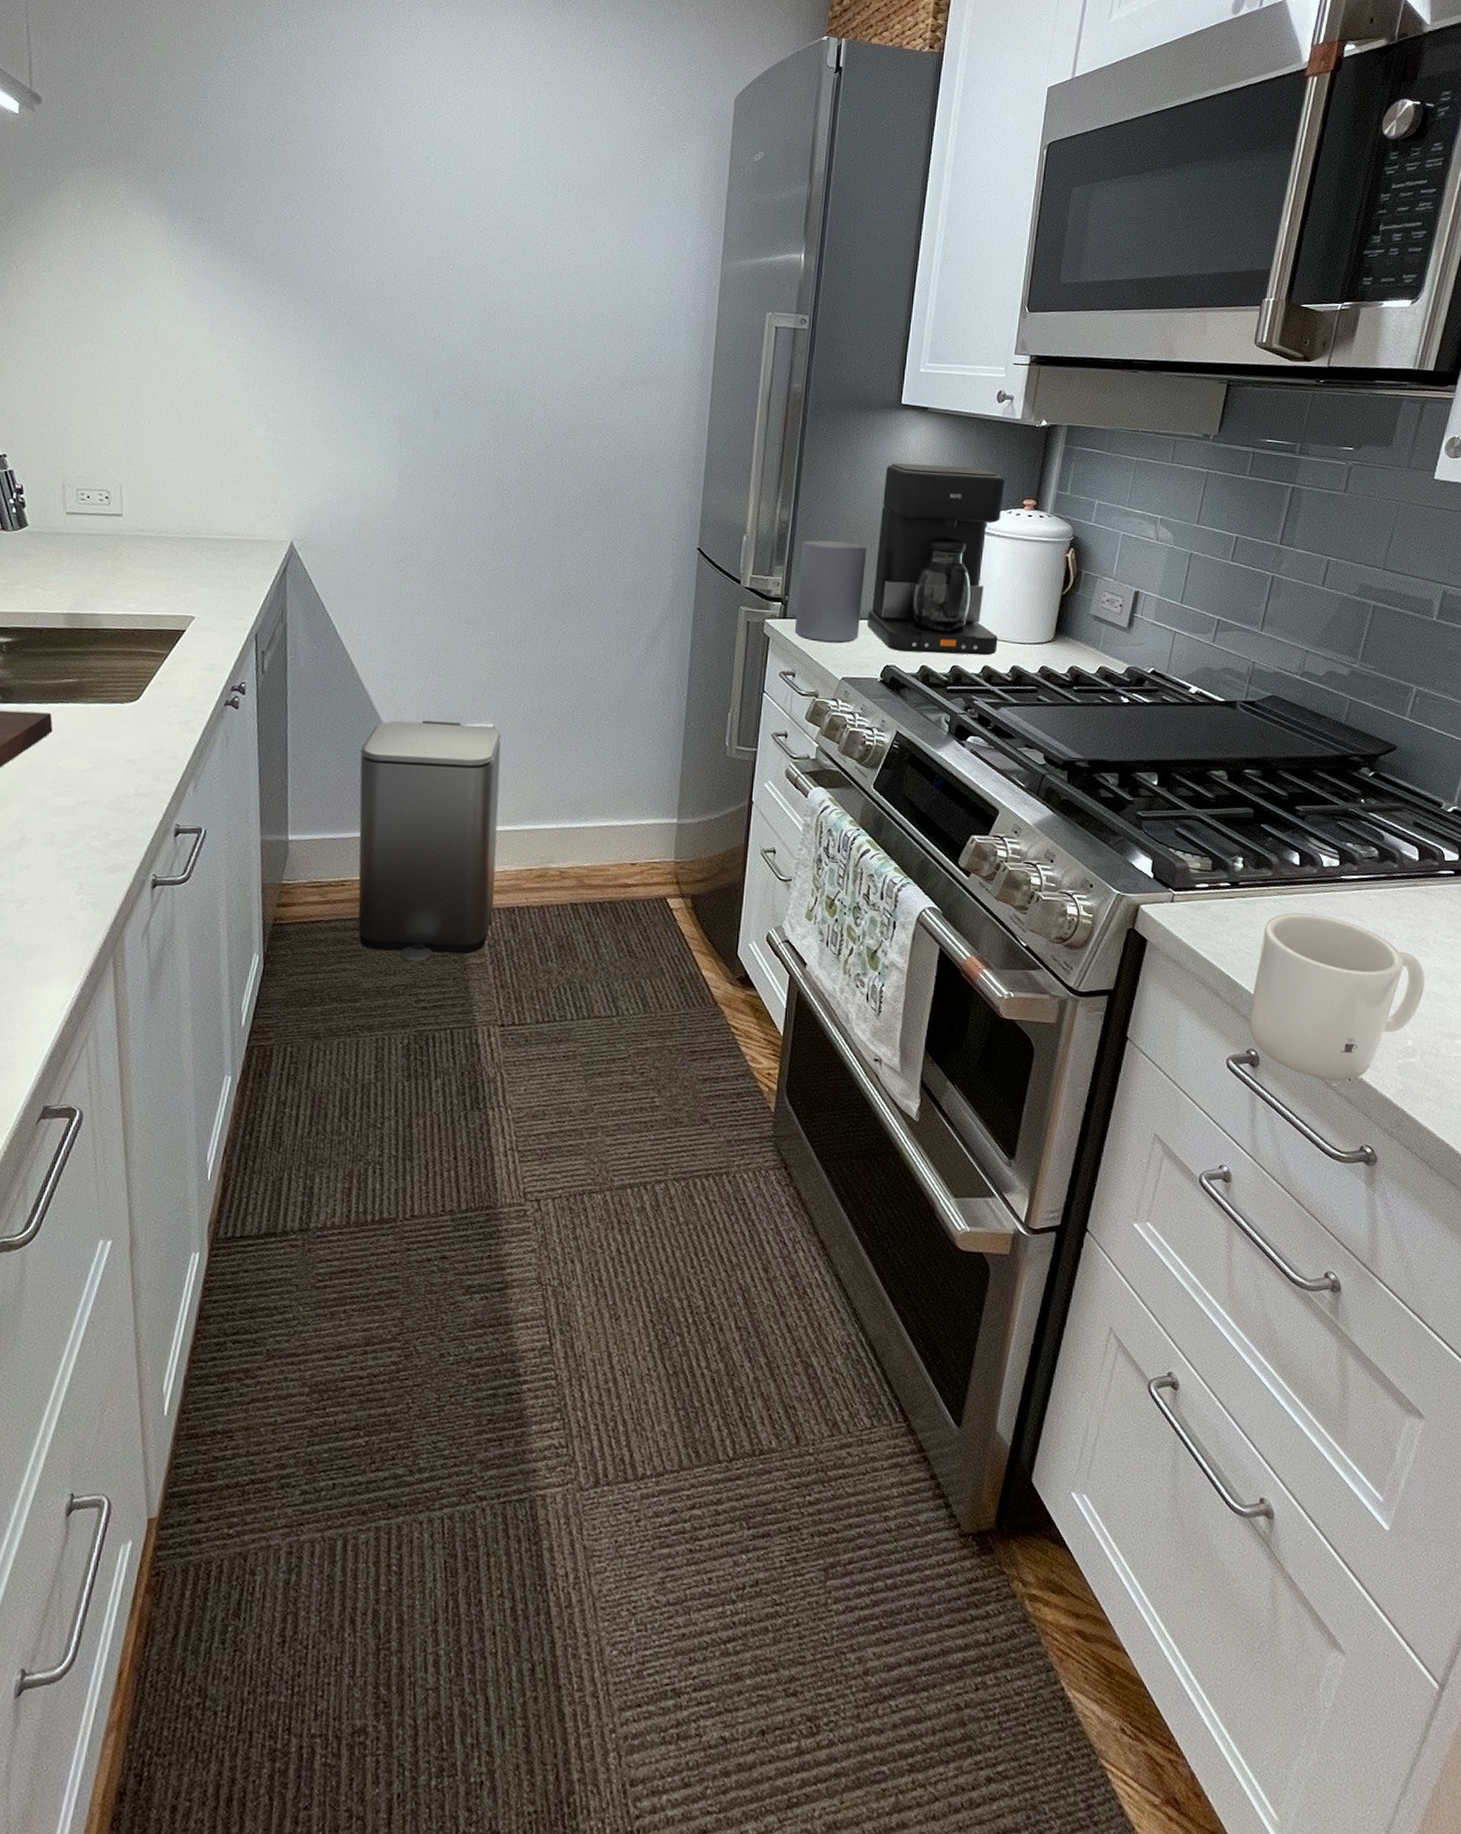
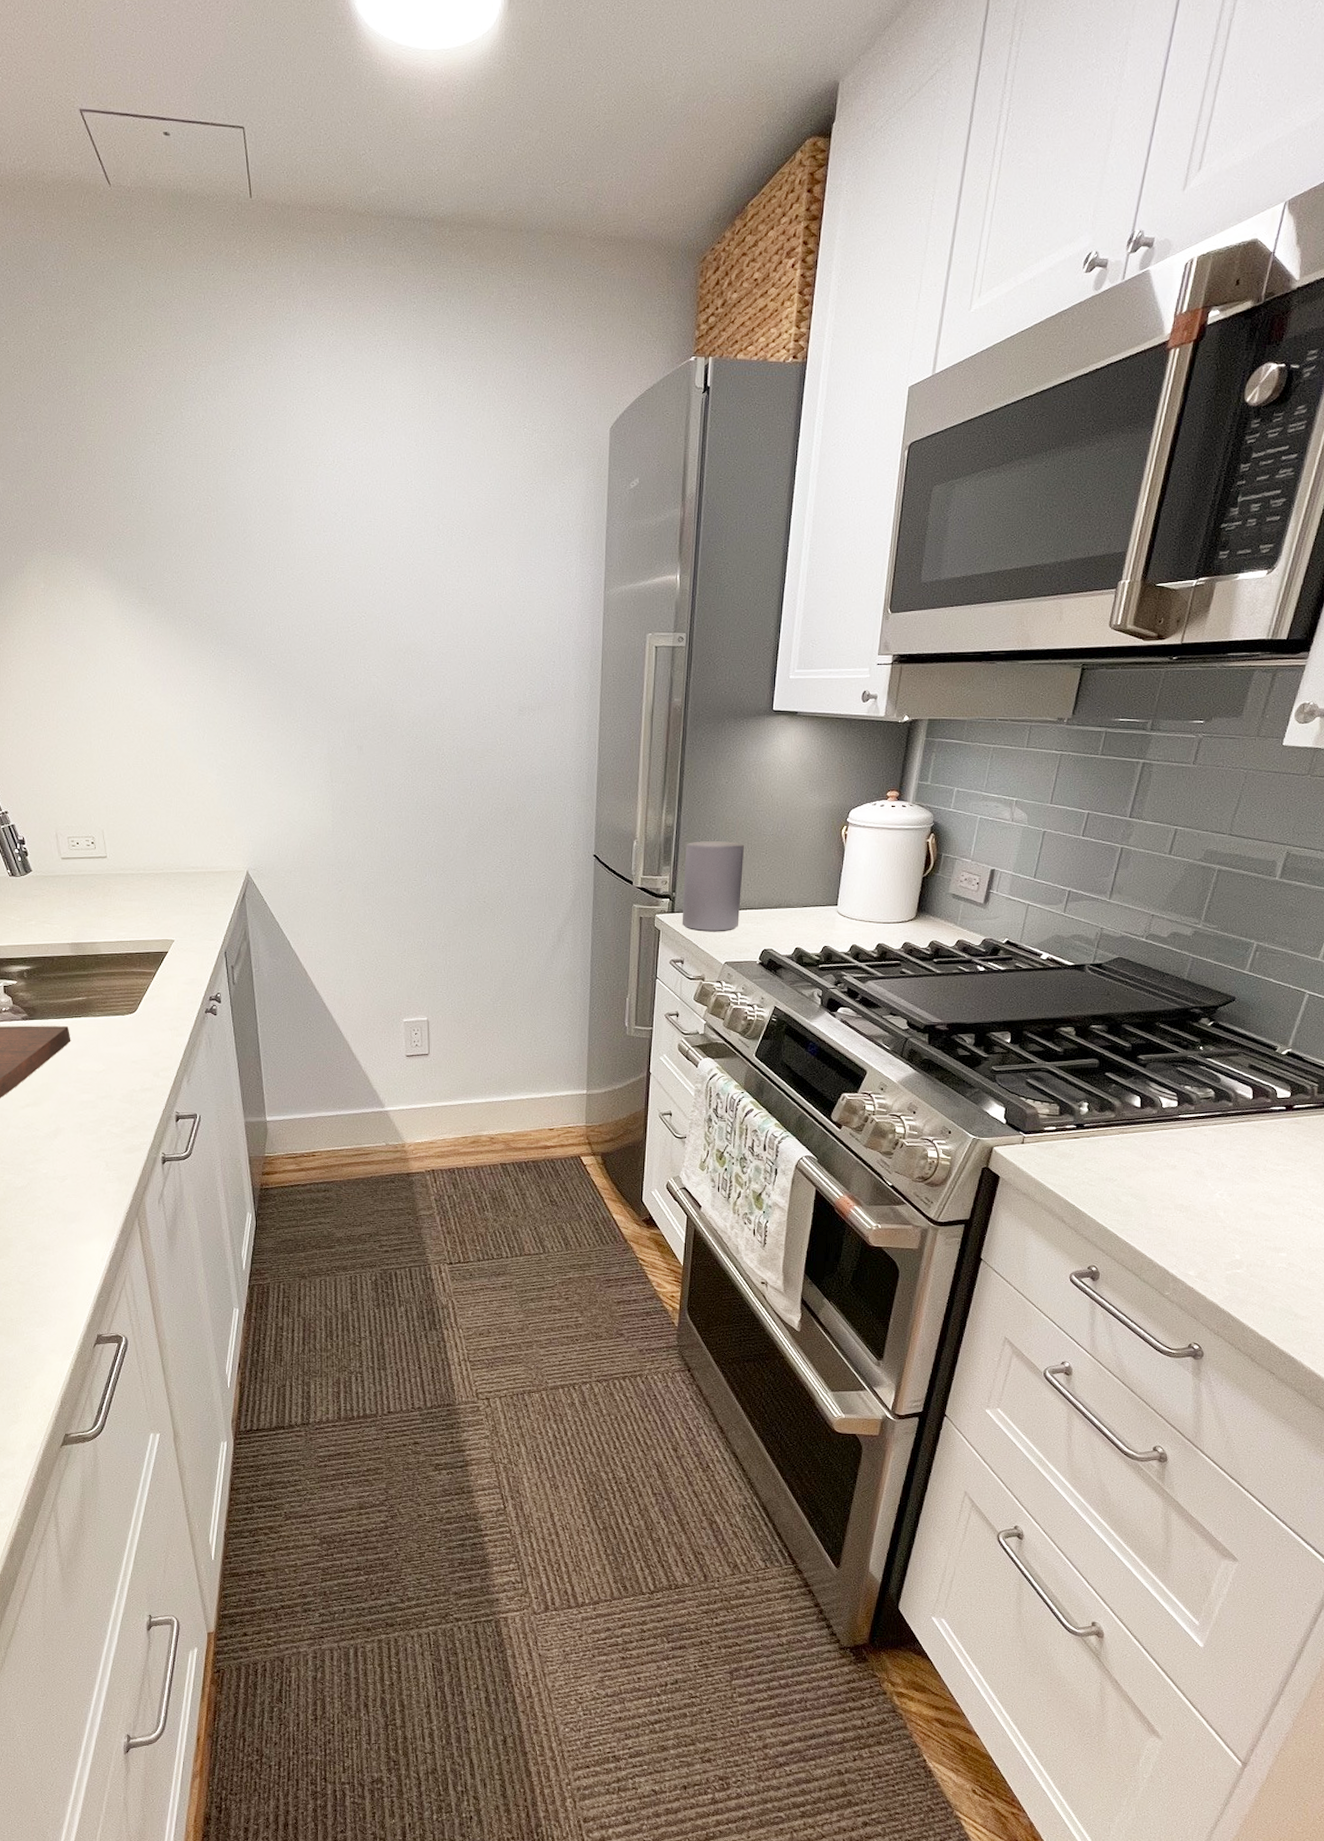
pedal bin: present [358,720,502,962] -> none [318,1017,437,1215]
coffee maker: present [867,463,1005,656] -> none [747,764,869,936]
mug: present [1249,913,1424,1081] -> none [1091,1149,1254,1290]

